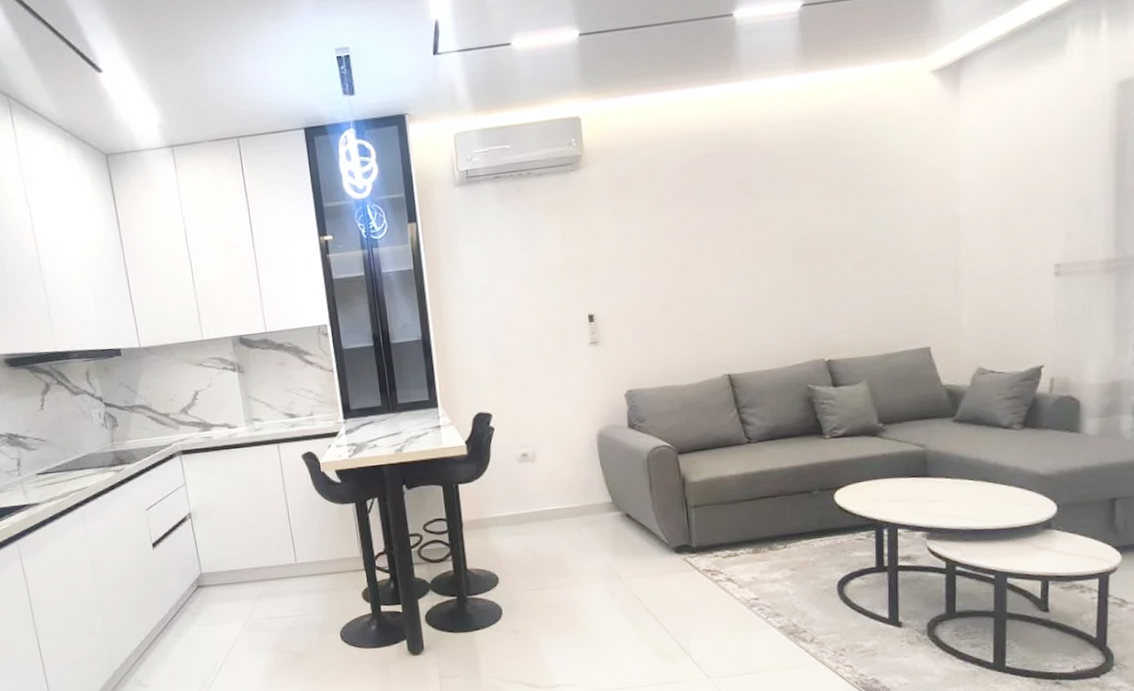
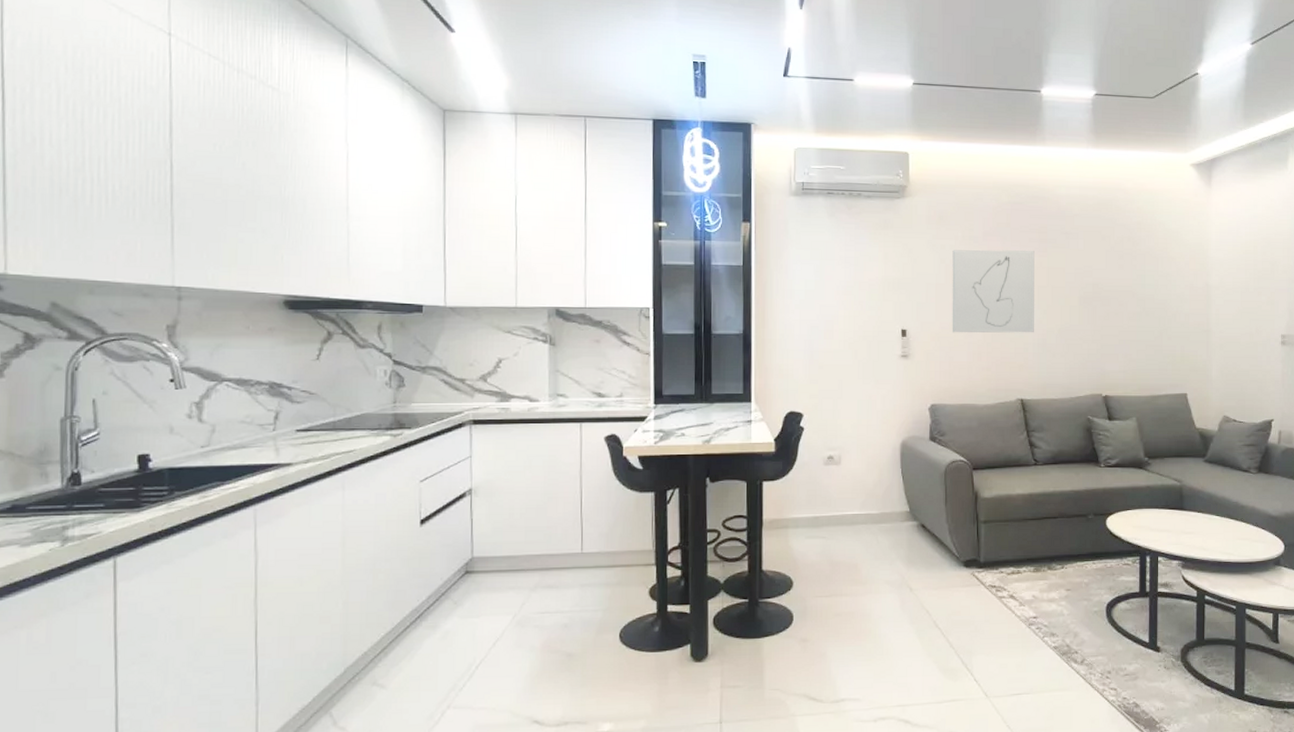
wall art: none [639,206,740,312] -> present [952,249,1035,333]

